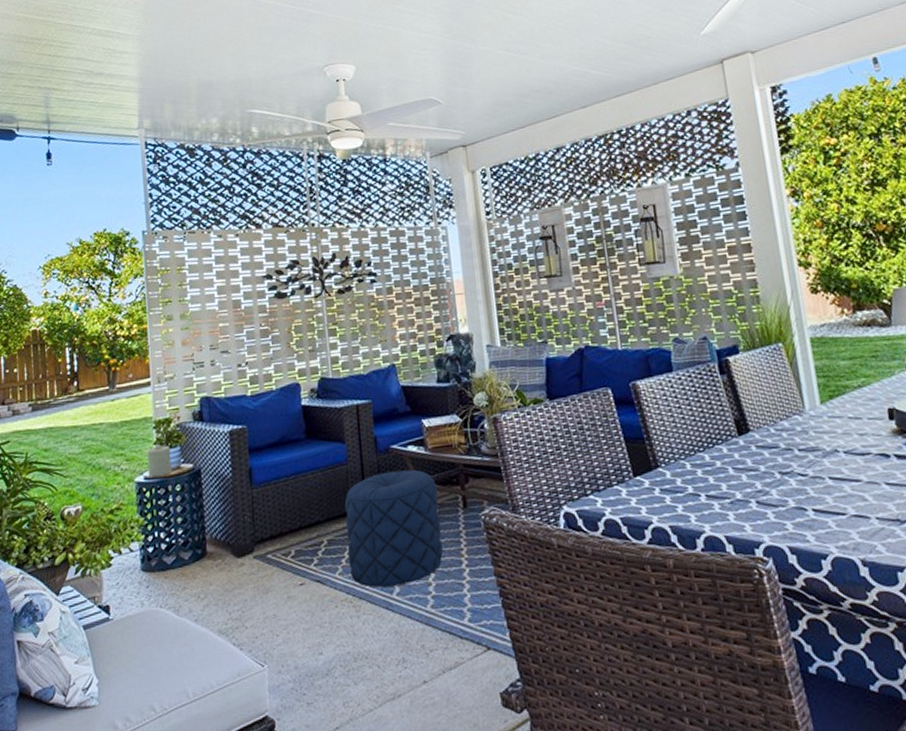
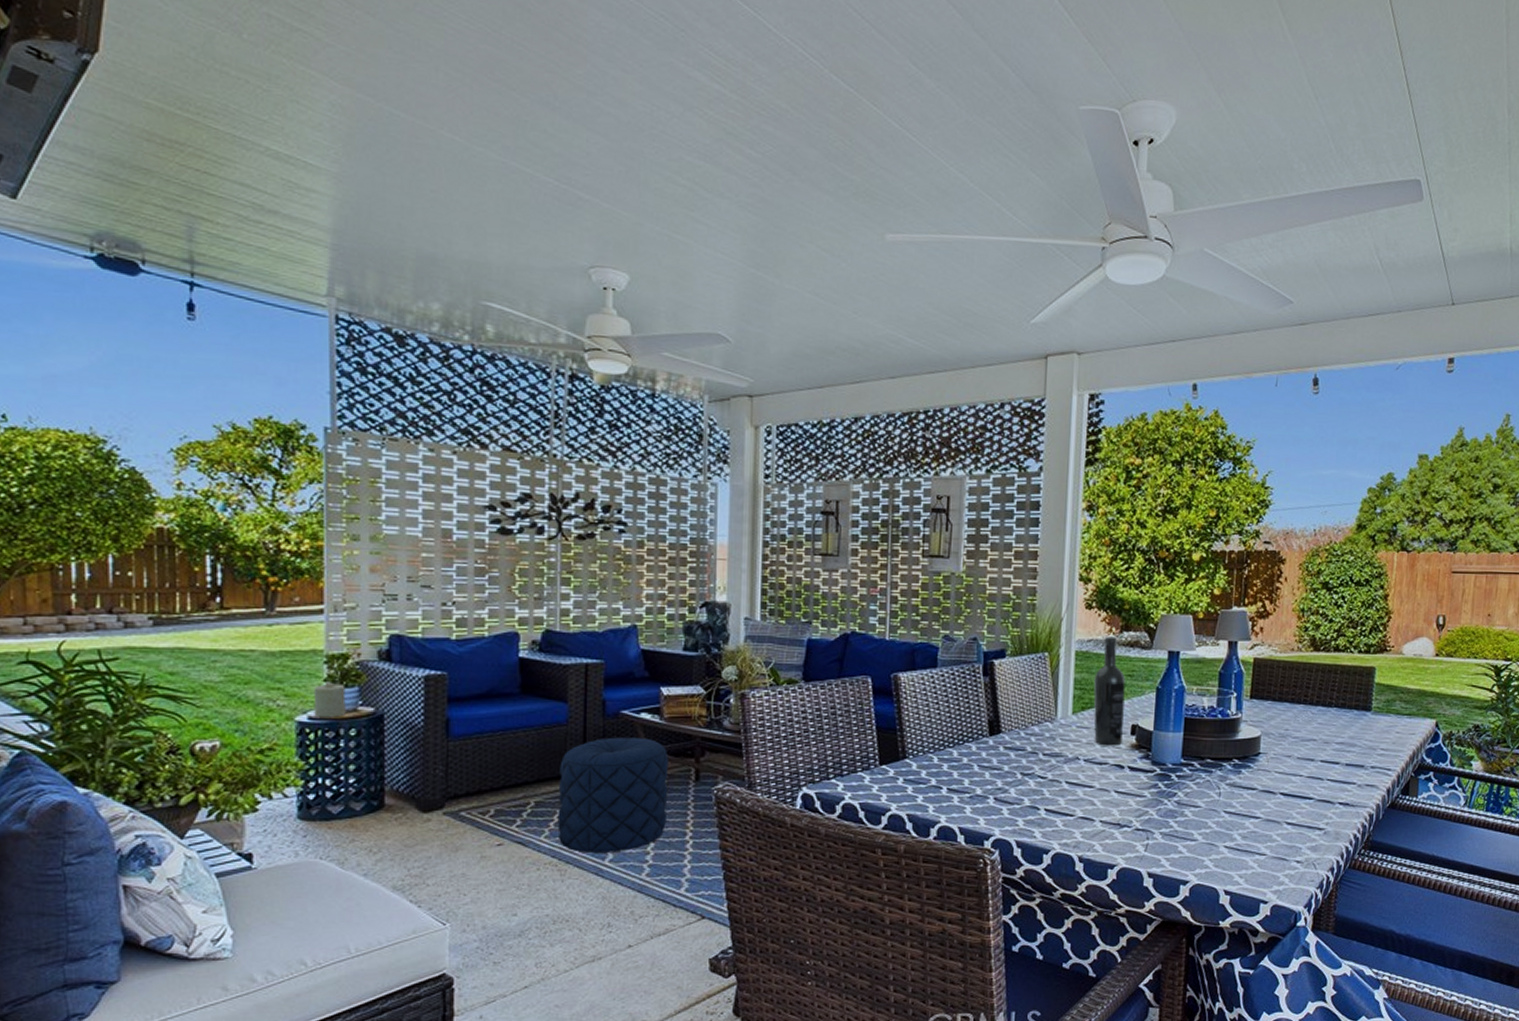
wine bottle: none [835,318,881,435] -> present [1093,636,1126,746]

